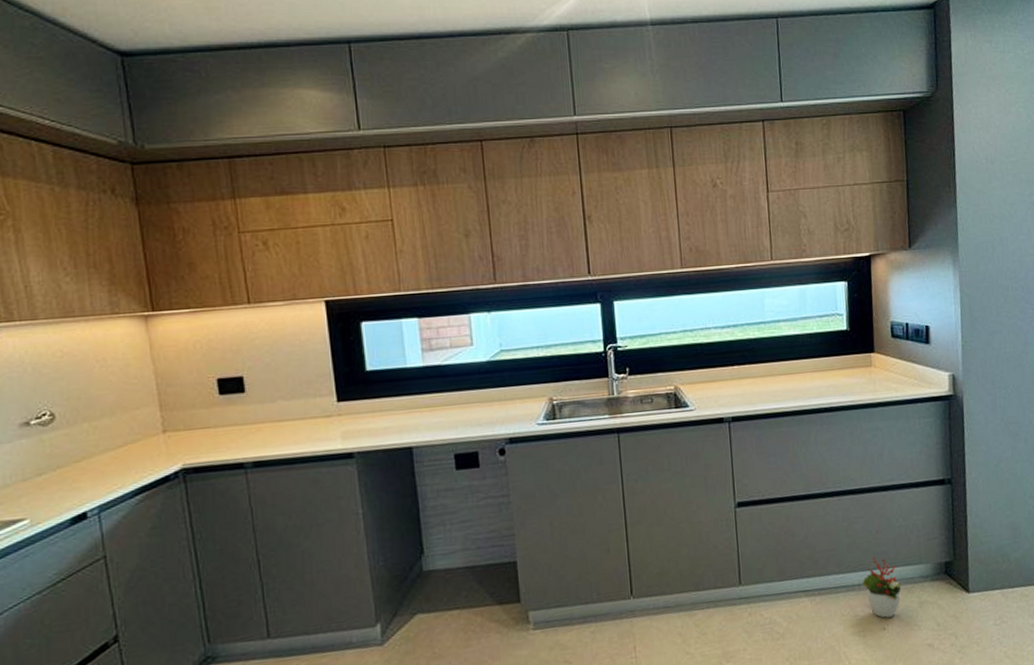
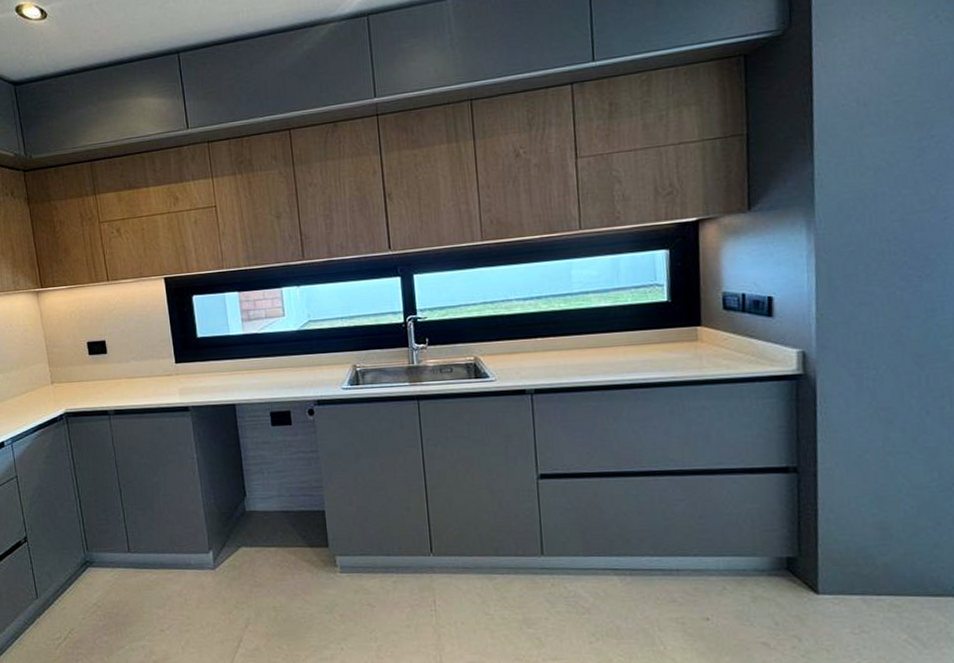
decorative plant: present [862,556,901,618] -> none [682,542,730,608]

